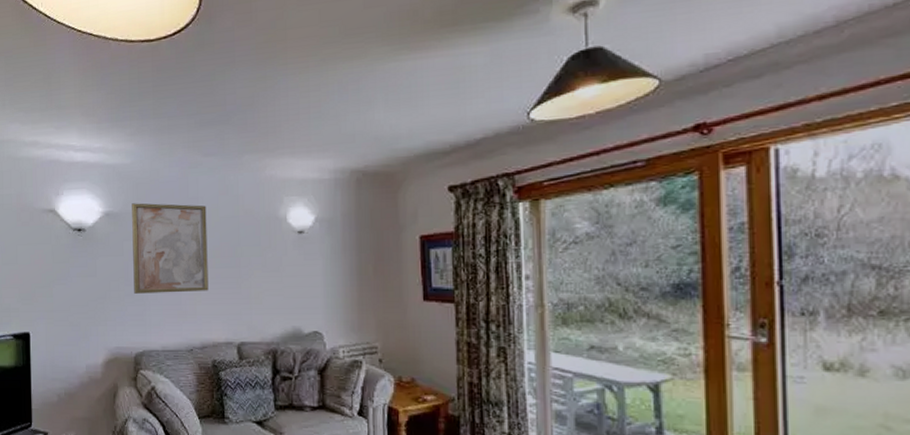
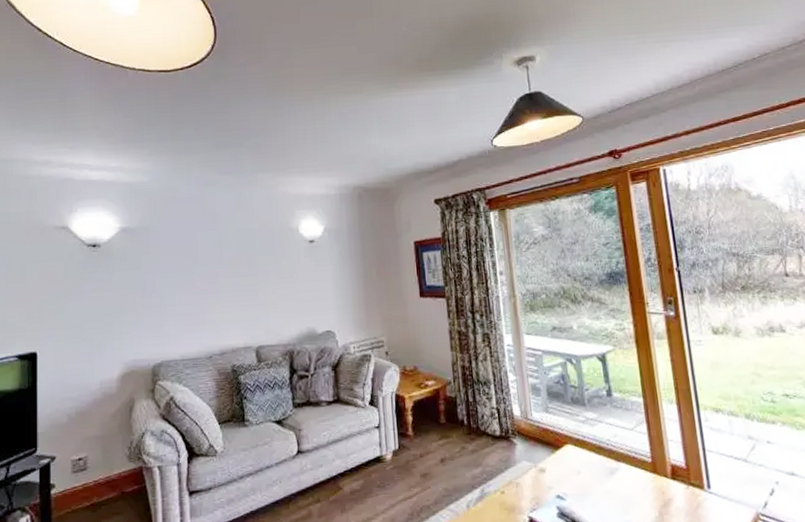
wall art: present [132,203,209,294] -> none [149,218,227,306]

